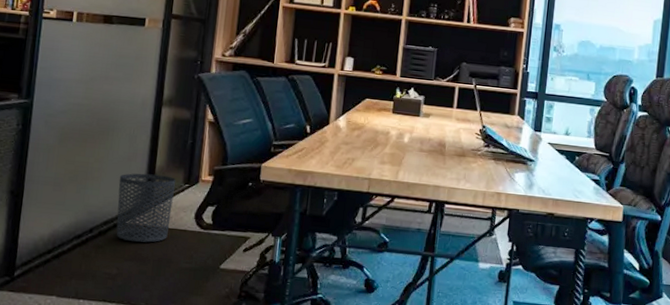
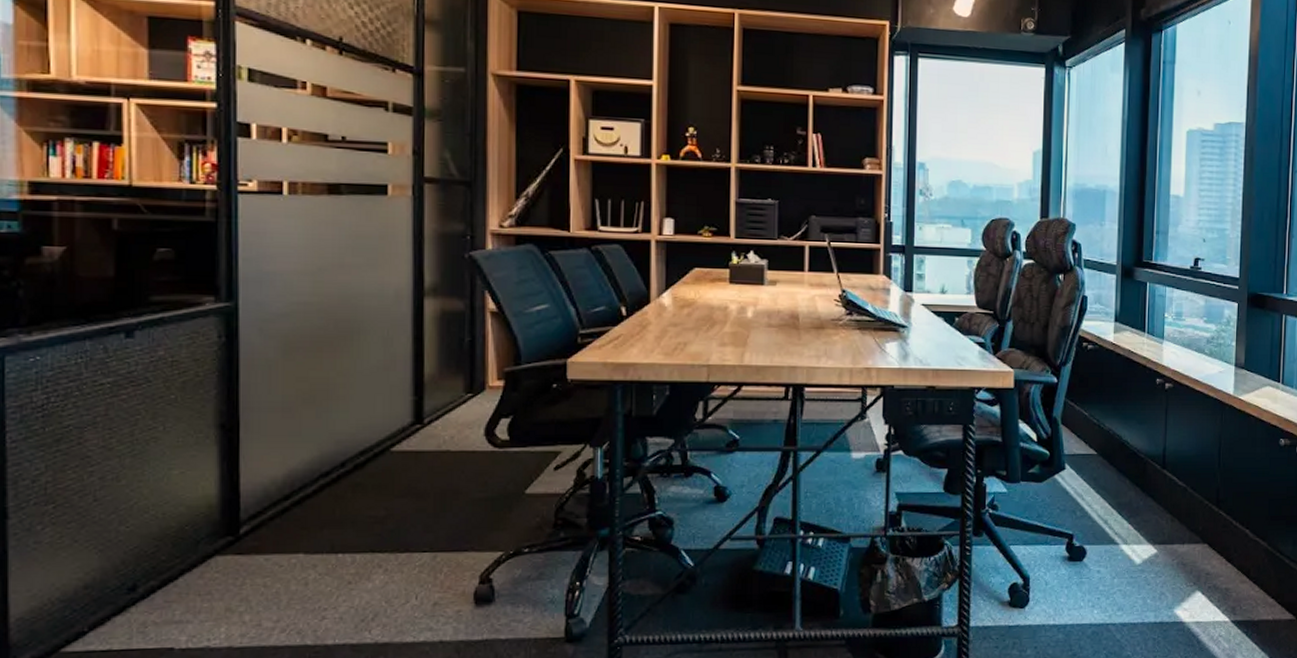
waste bin: present [116,173,175,243] -> none [374,385,453,474]

